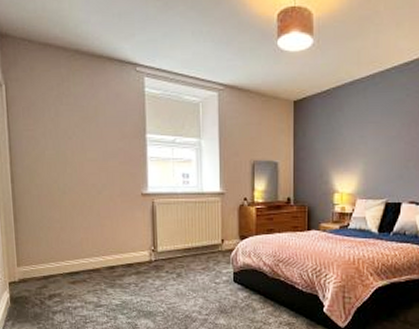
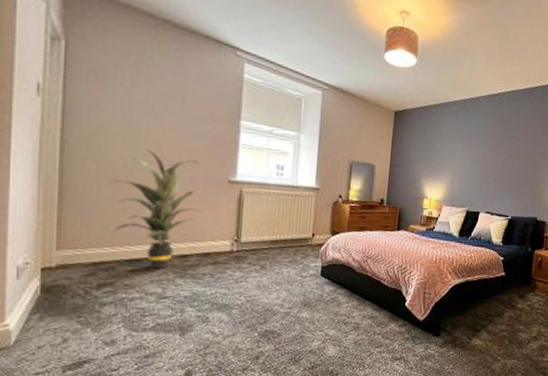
indoor plant: none [48,171,124,281] -> present [109,148,204,270]

